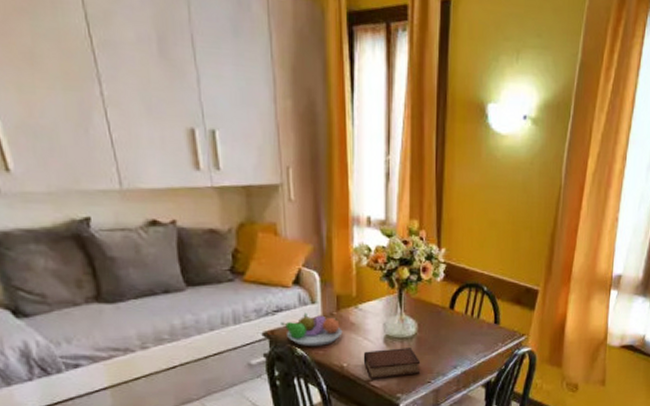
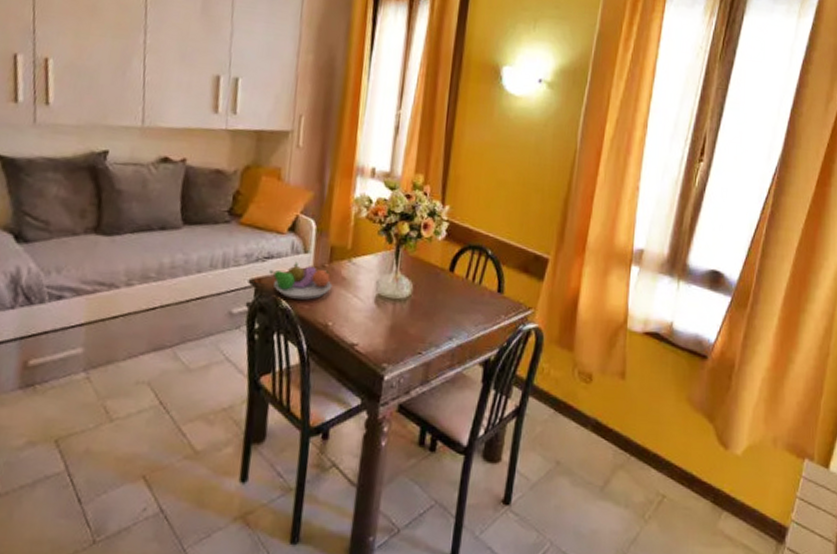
book: present [363,348,421,379] -> none [350,310,413,344]

